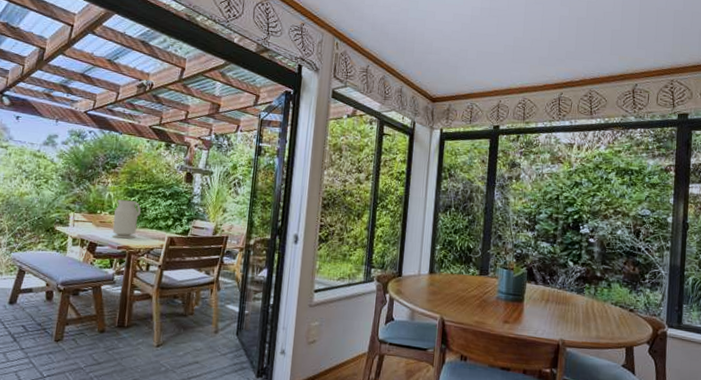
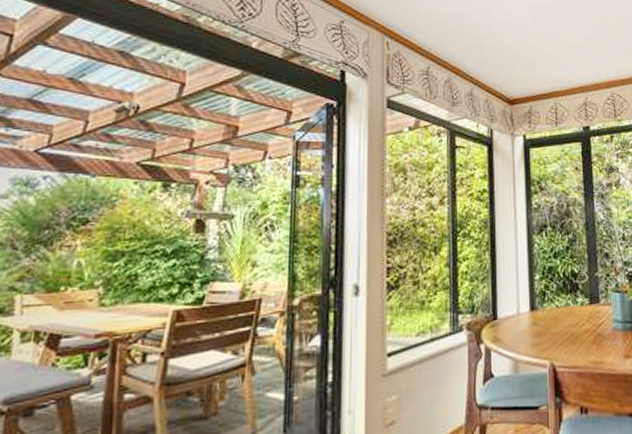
water jug: present [112,199,141,239] -> none [85,267,129,323]

